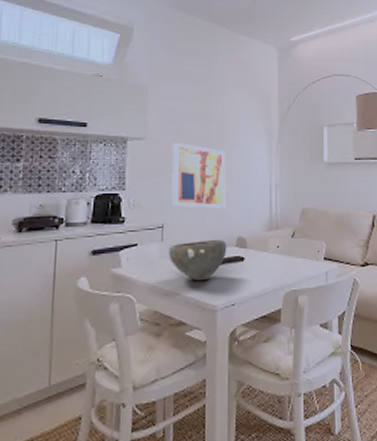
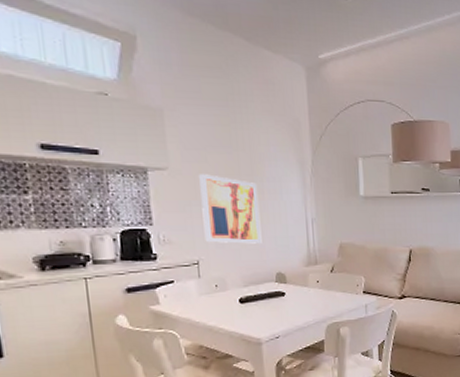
bowl: present [169,239,227,281] -> none [207,274,267,316]

